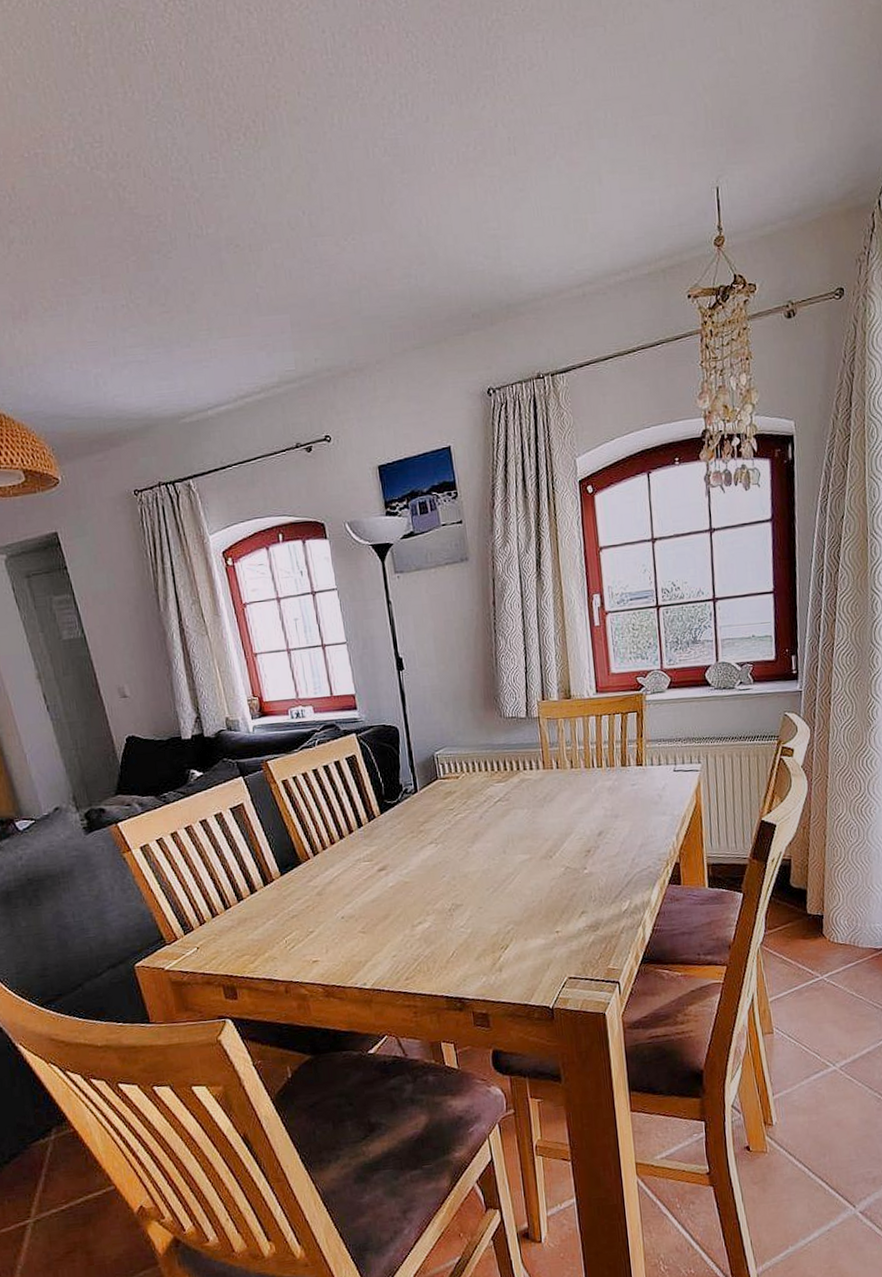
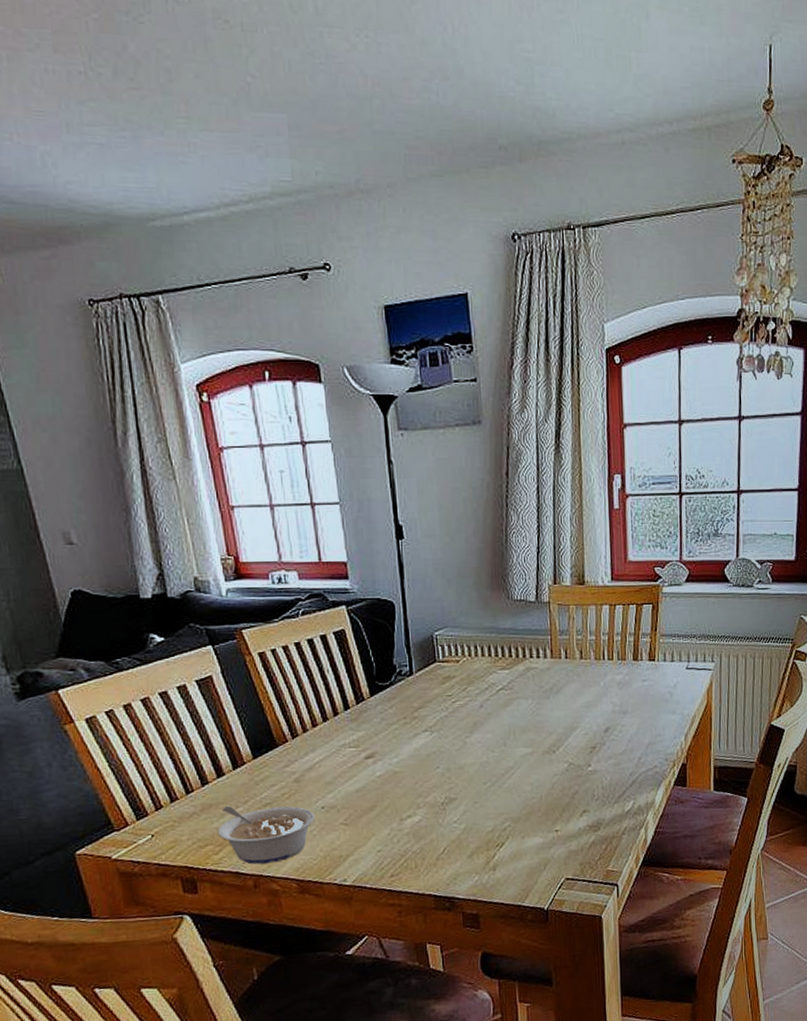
legume: none [253,917,336,972] -> present [218,805,315,865]

